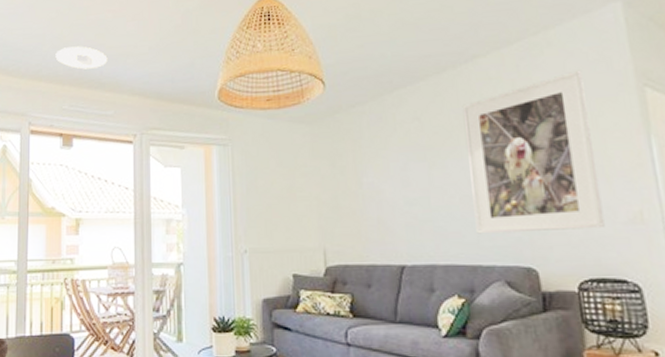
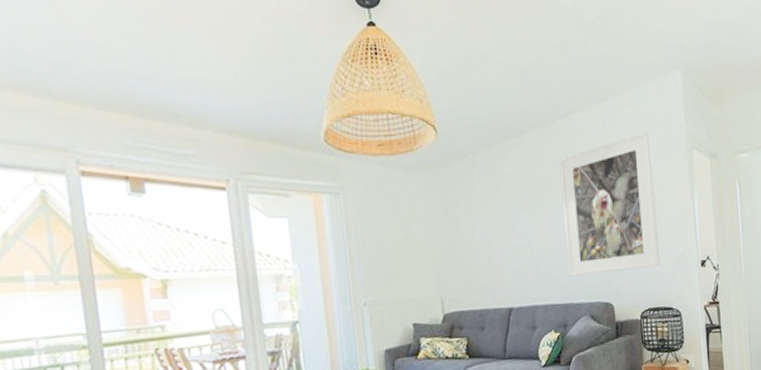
recessed light: present [55,46,108,70] -> none [103,63,181,95]

